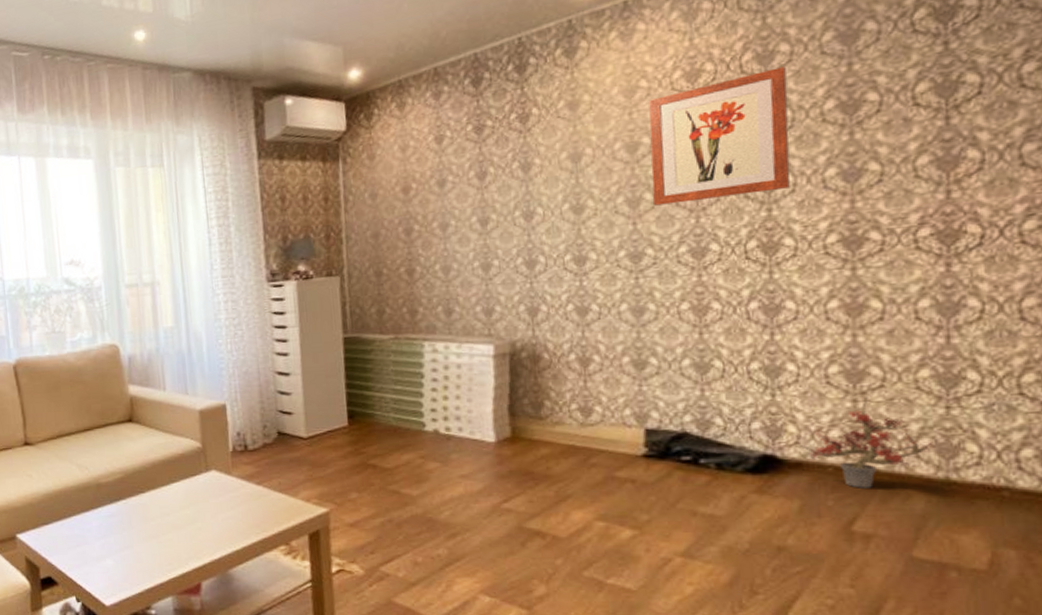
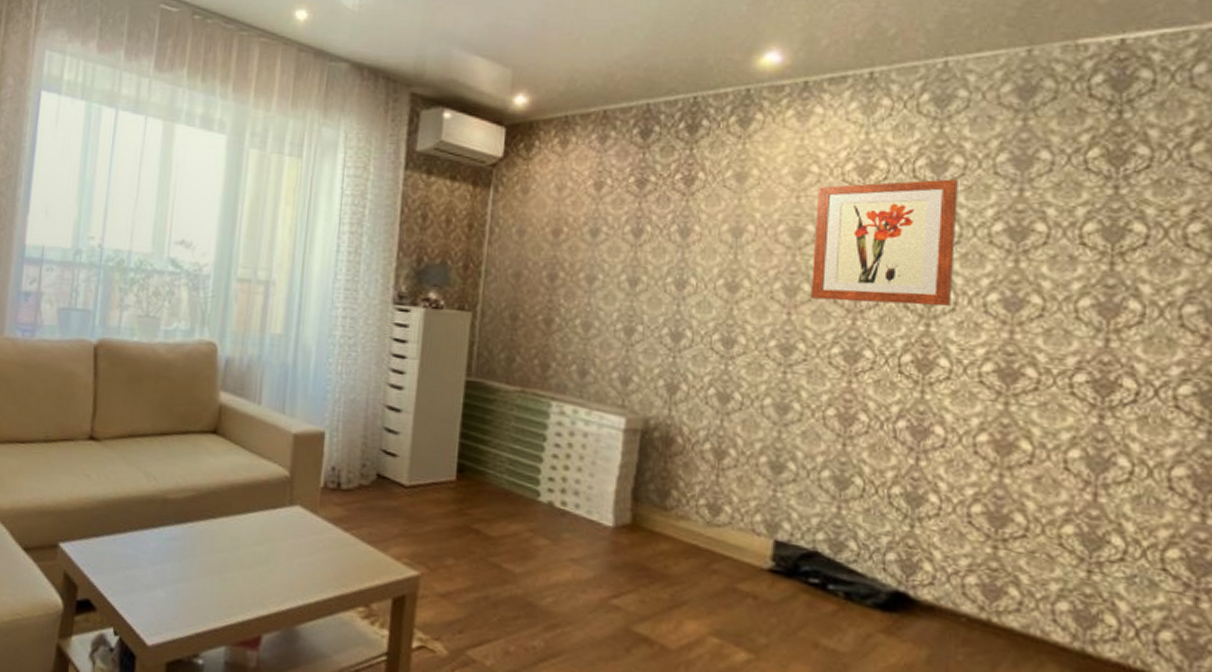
potted plant: present [795,397,935,488] -> none [929,545,1073,648]

